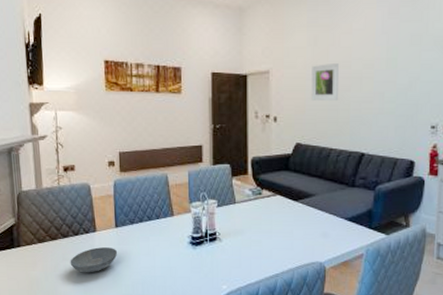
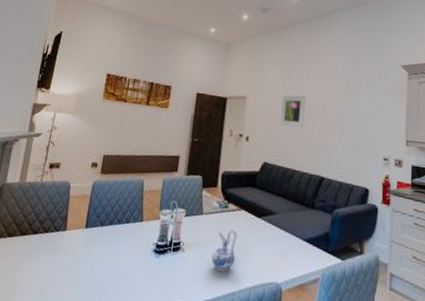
bowl: present [70,247,118,273] -> none [33,247,83,274]
ceramic pitcher: none [250,216,275,257] -> present [211,230,238,272]

